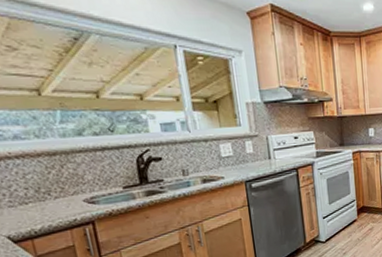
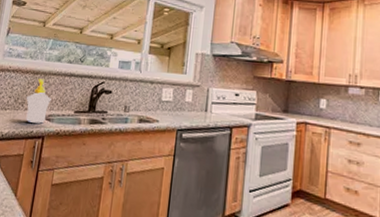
soap bottle: none [51,159,89,211] -> present [26,78,52,124]

